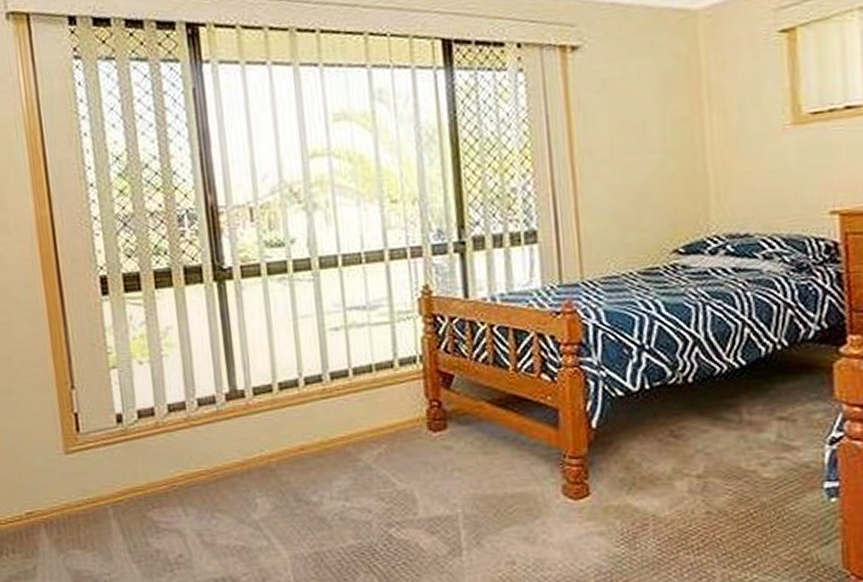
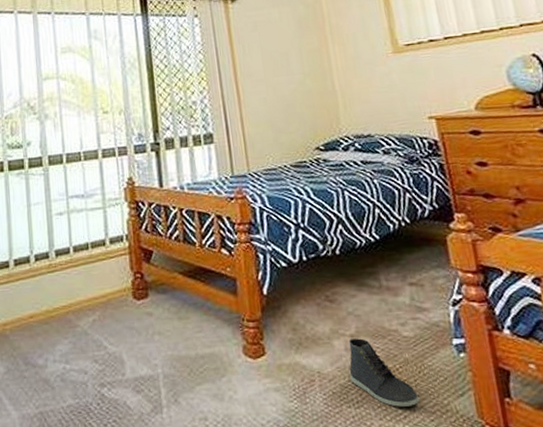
sneaker: none [691,479,773,555] -> present [348,338,419,407]

